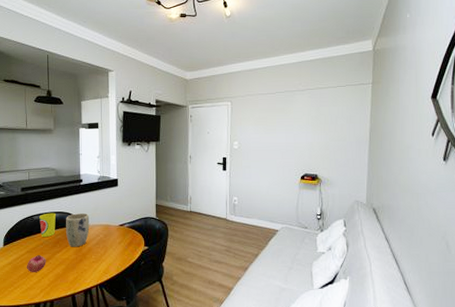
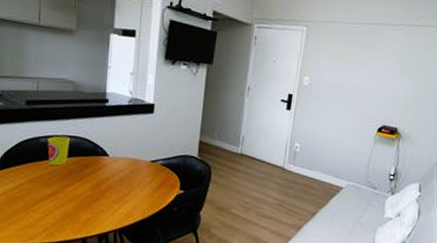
fruit: present [26,254,46,273] -> none [25,186,53,208]
plant pot: present [66,213,90,248] -> none [81,140,114,183]

